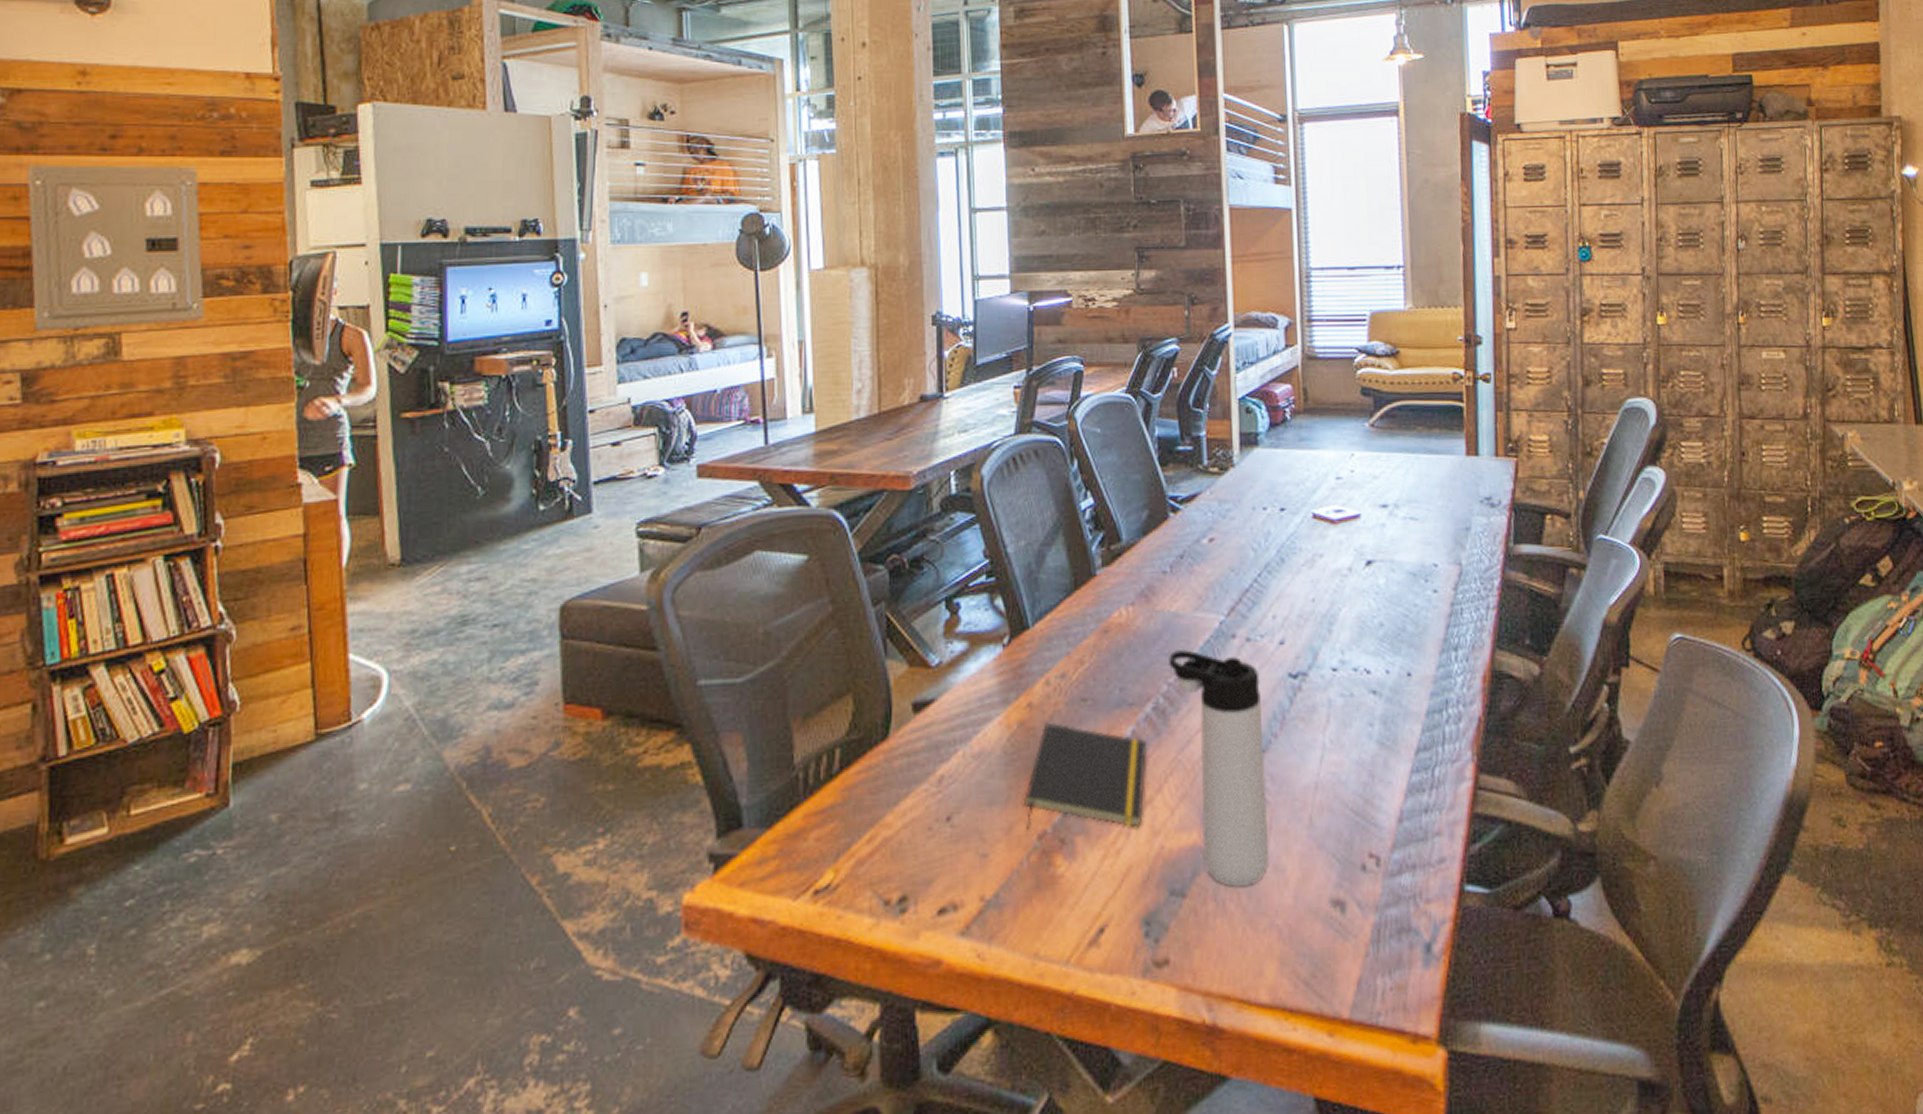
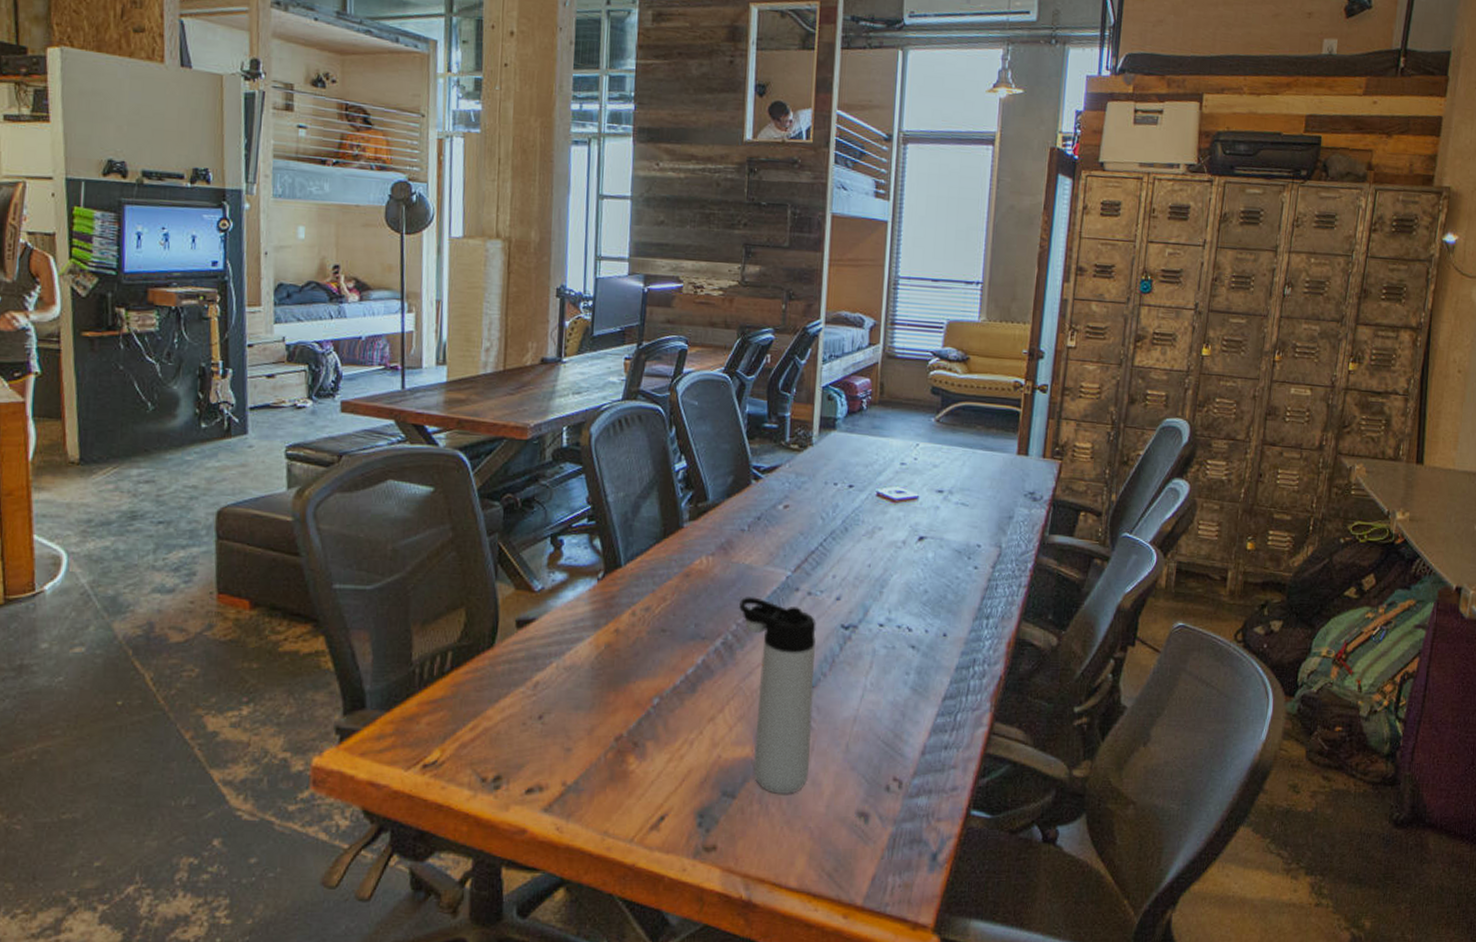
notepad: present [1023,722,1147,831] -> none [604,646,714,739]

